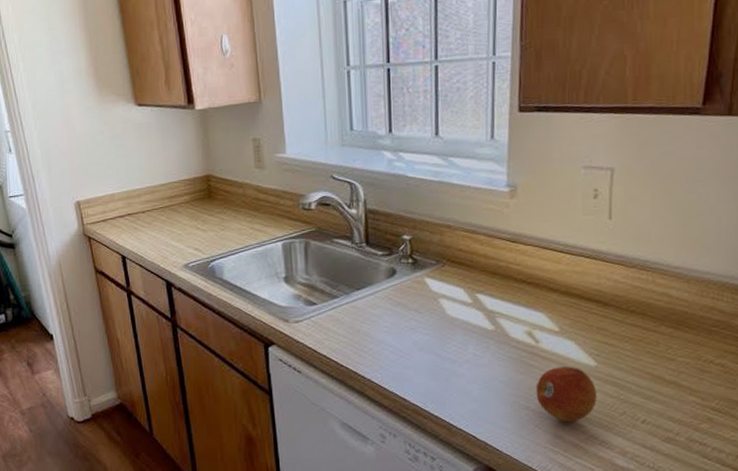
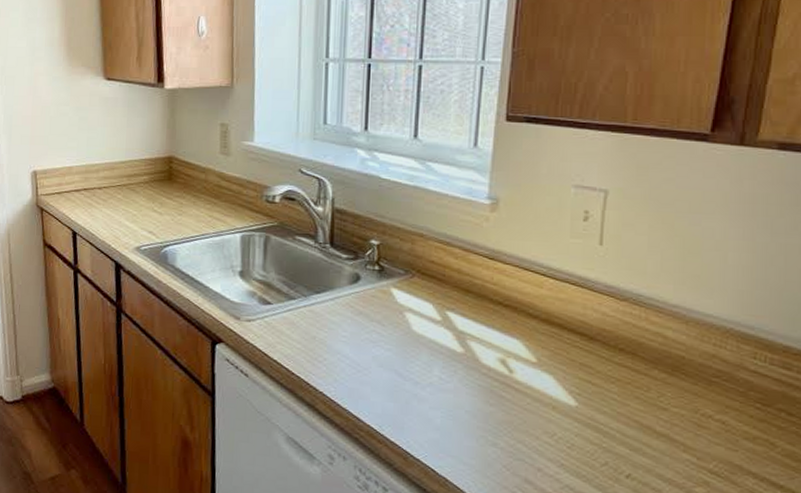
fruit: present [536,366,597,422] -> none [506,402,576,468]

